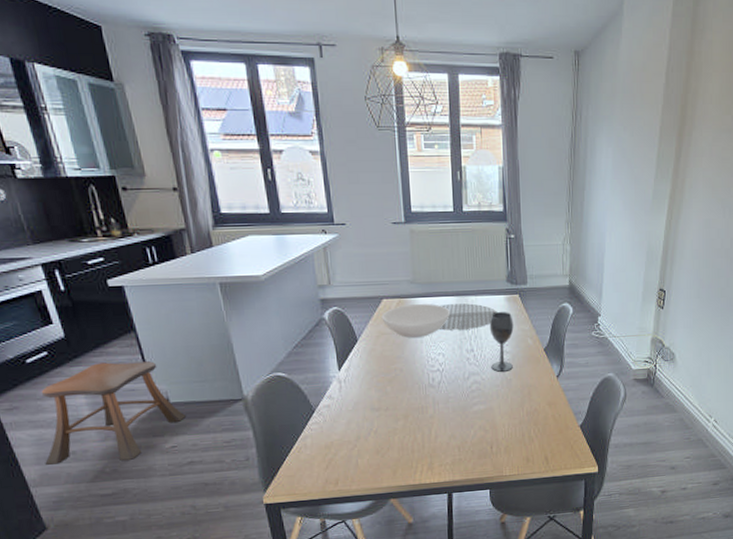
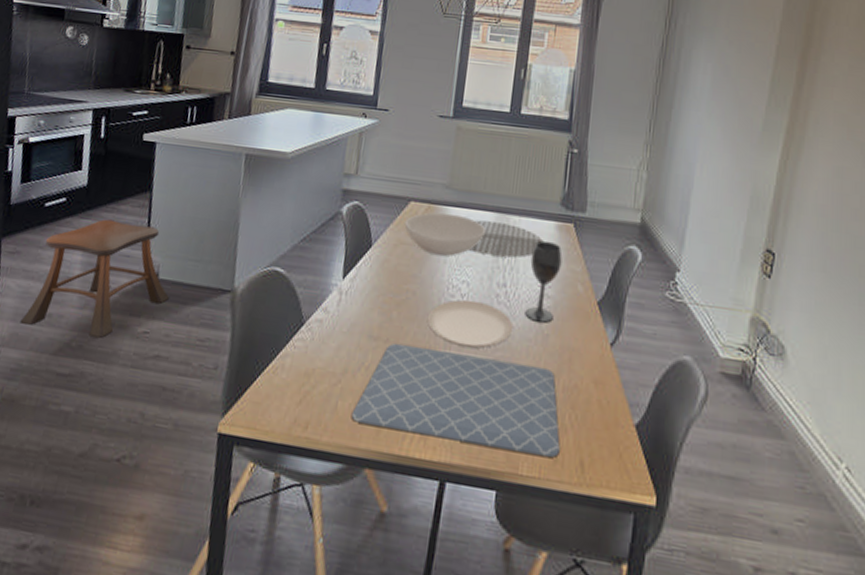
placemat: none [370,402,530,471] -> present [351,343,560,459]
plate: none [415,366,484,401] -> present [427,300,514,349]

